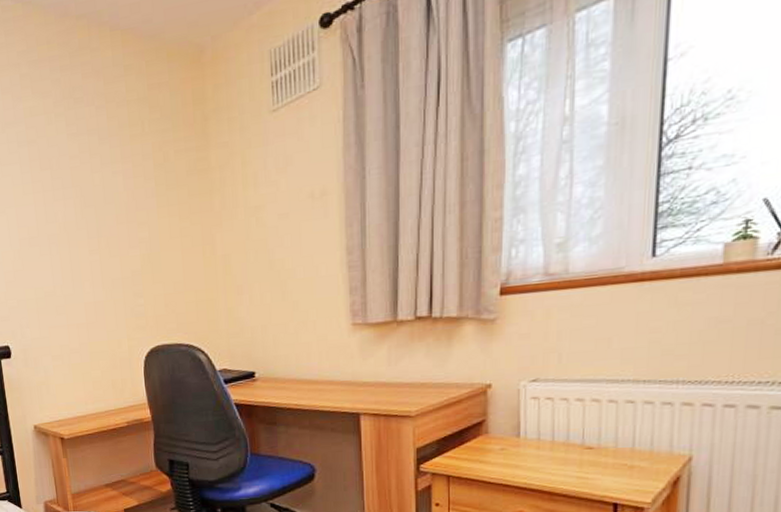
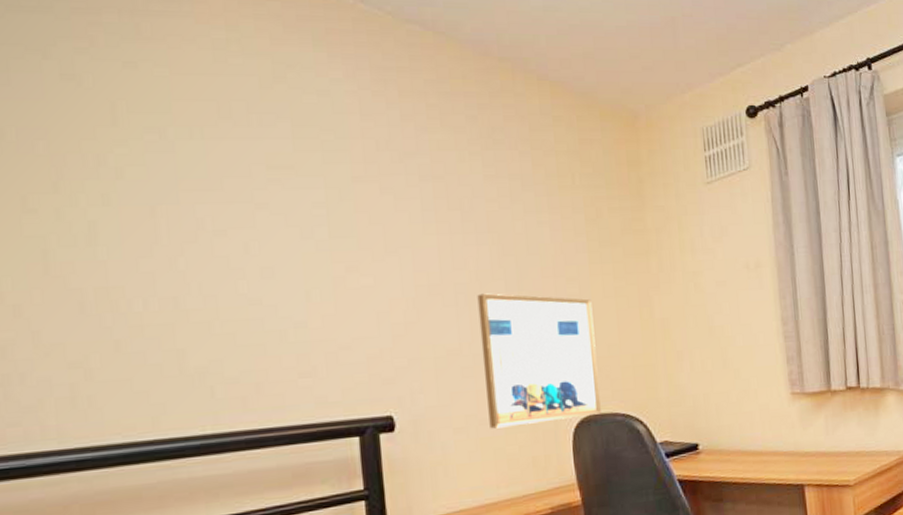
wall art: none [65,240,168,357] -> present [477,293,601,429]

